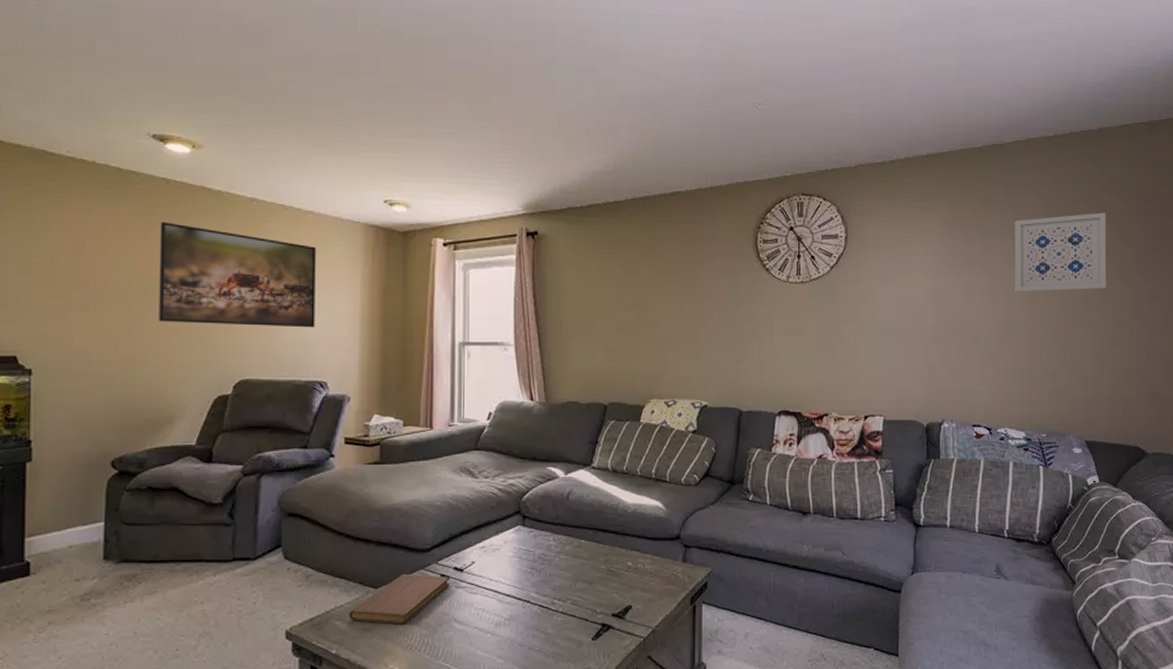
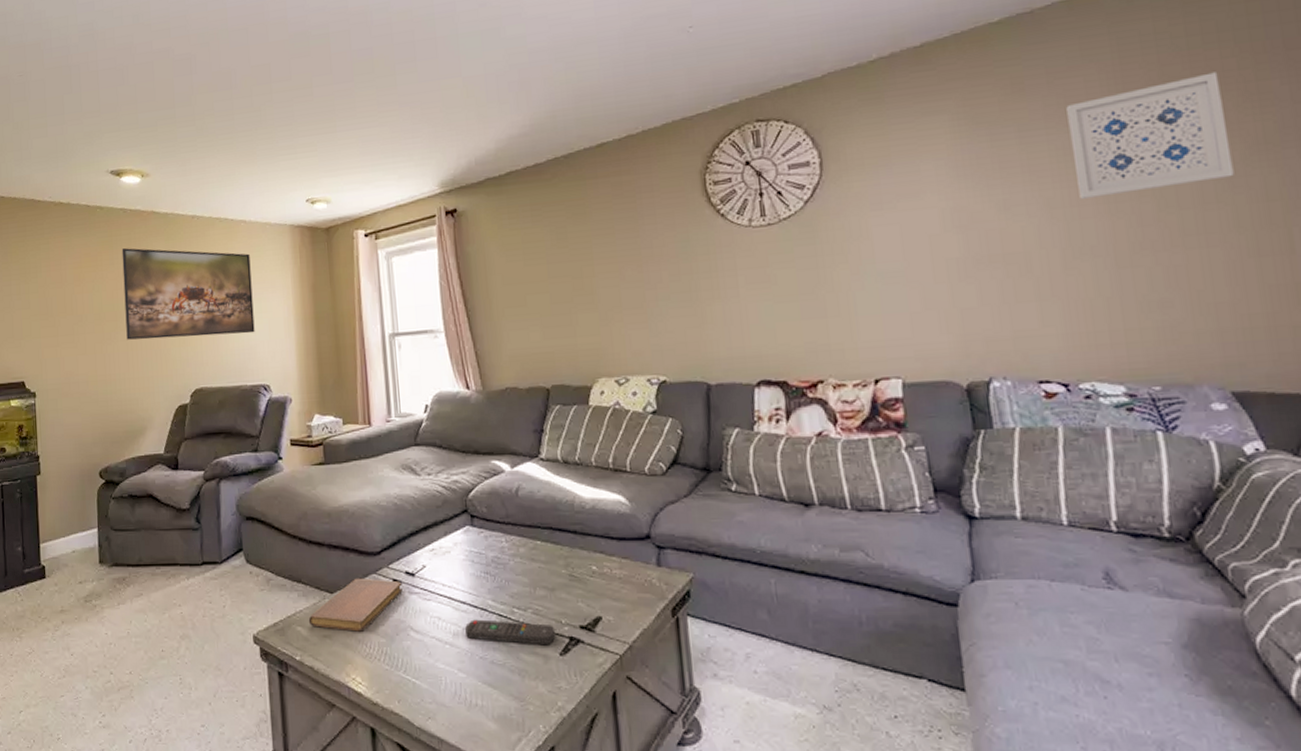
remote control: none [506,610,590,632] -> present [464,619,556,646]

